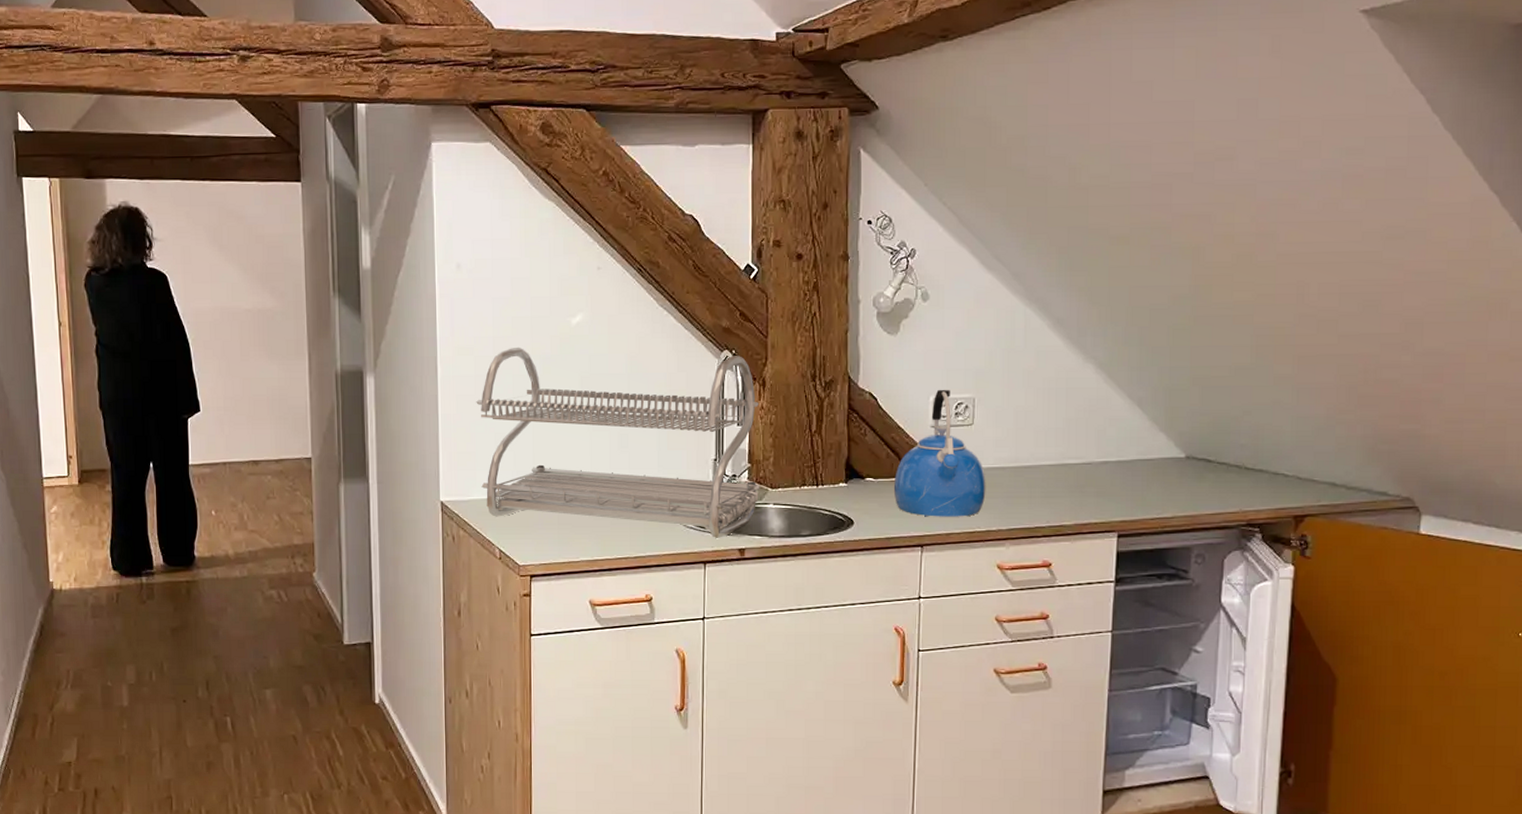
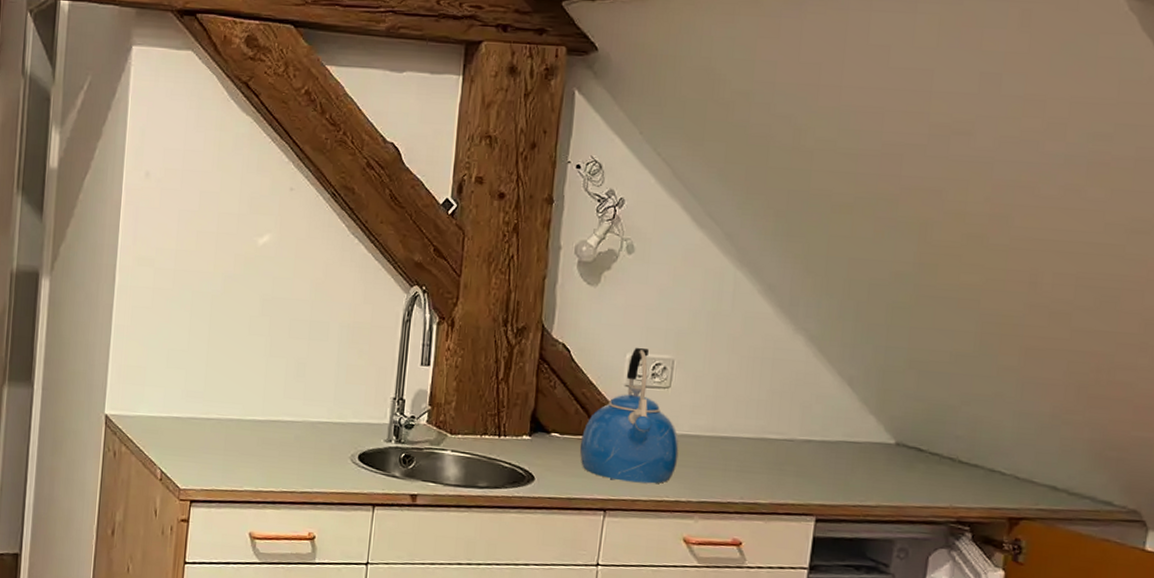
dish rack: present [476,347,760,539] -> none [148,262,446,482]

